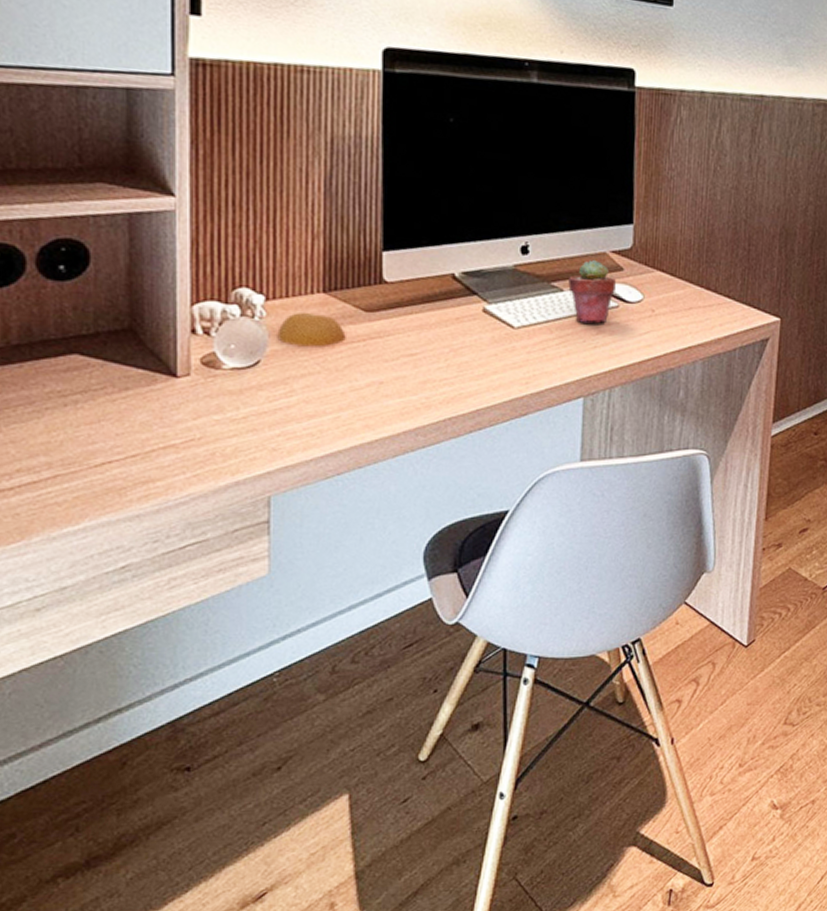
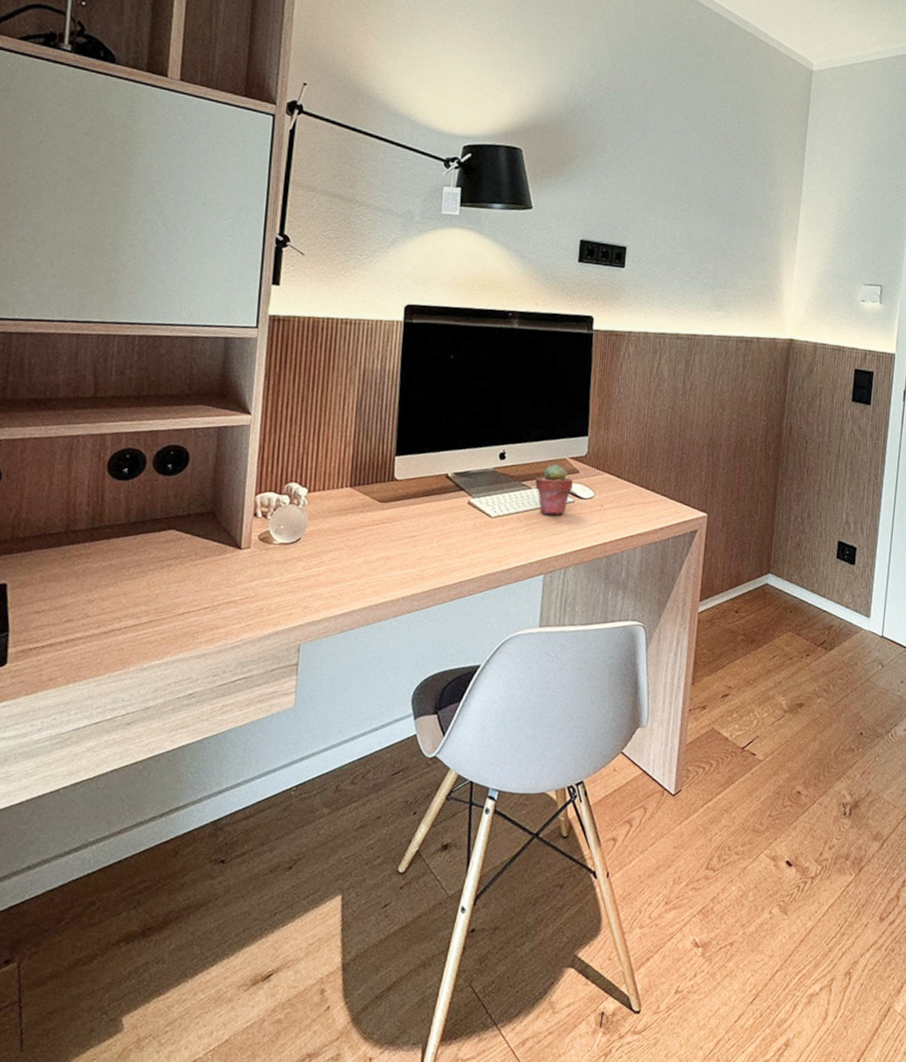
fruit: present [277,312,346,348] -> none [314,501,364,529]

